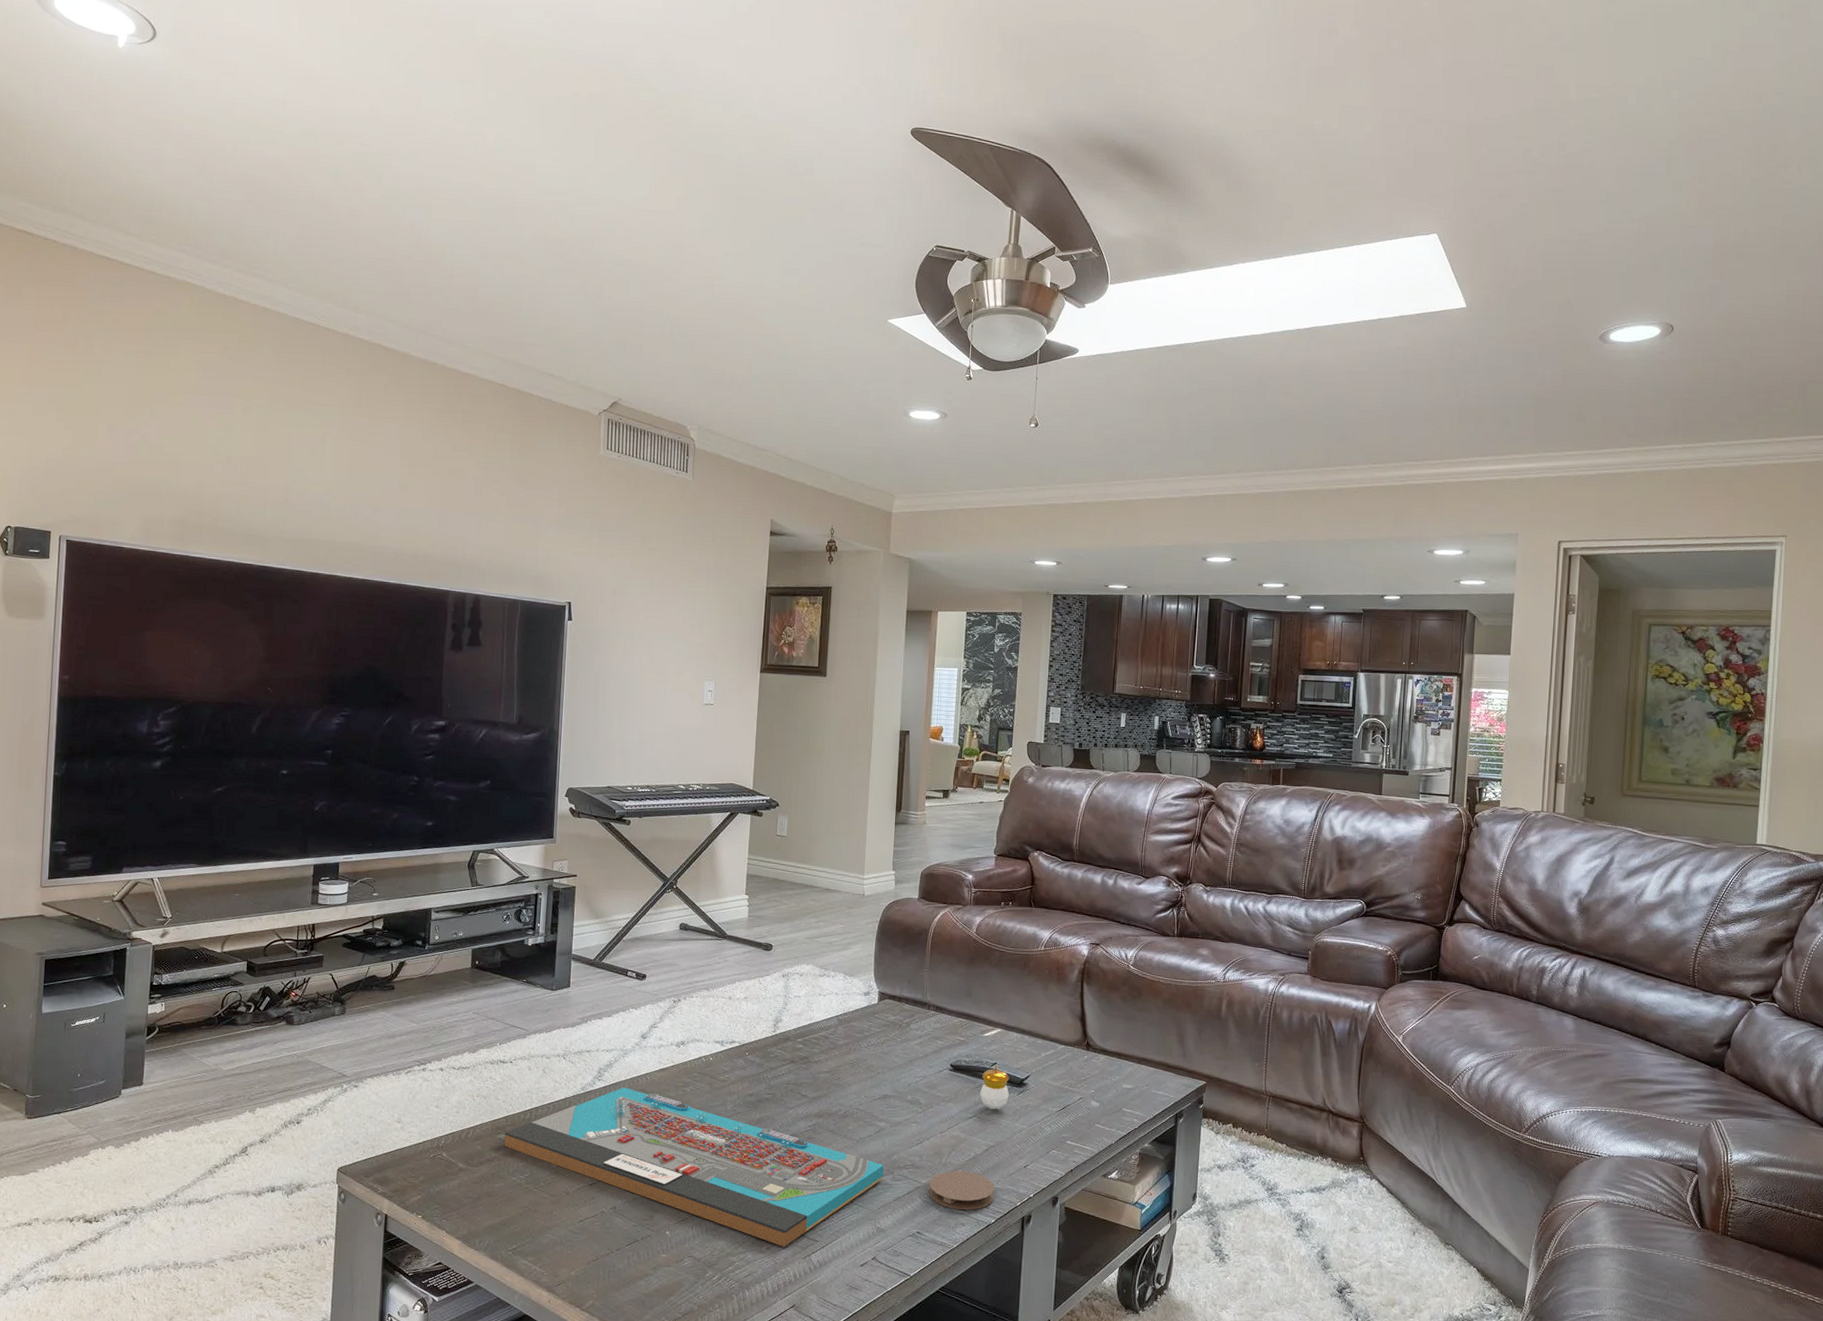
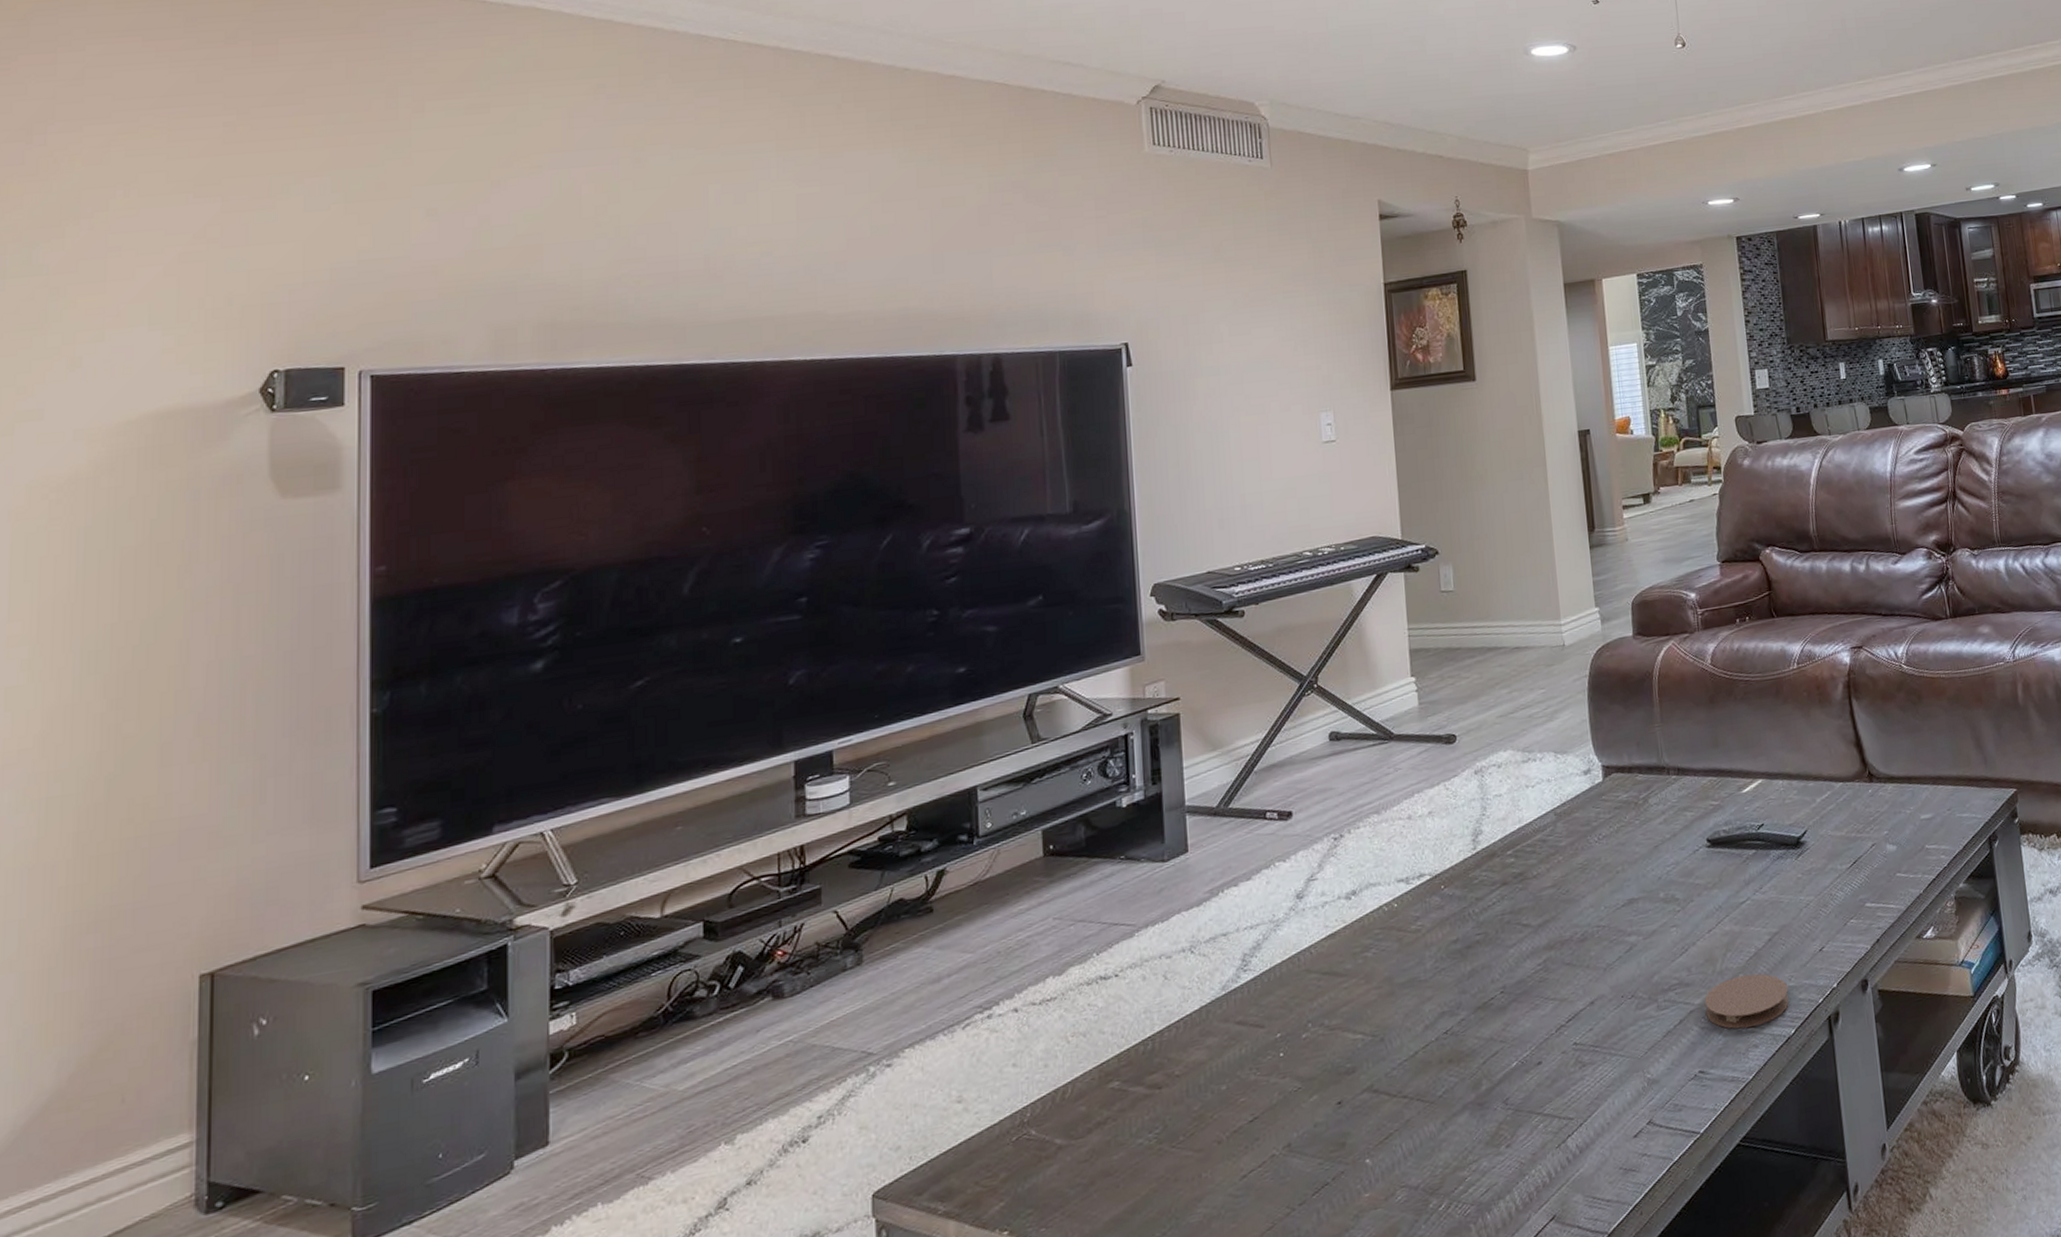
board game: present [504,1087,884,1247] -> none [1119,970,1645,1139]
candle: present [980,1065,1010,1110] -> none [1748,826,1786,886]

